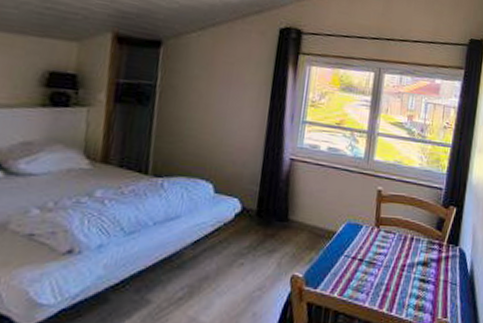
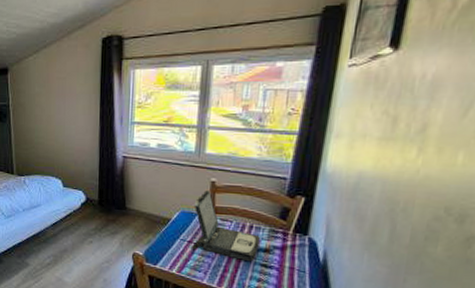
laptop: none [354,198,420,278] -> present [191,189,260,262]

